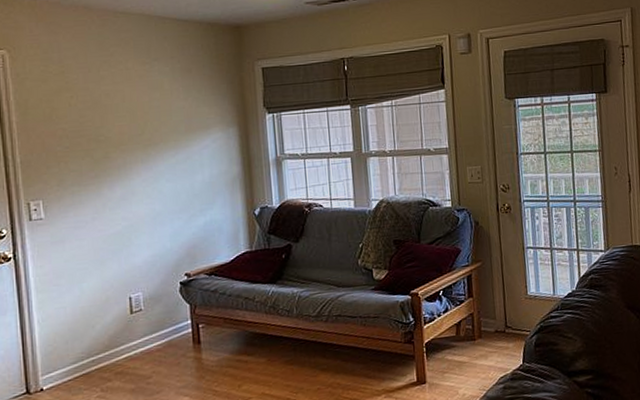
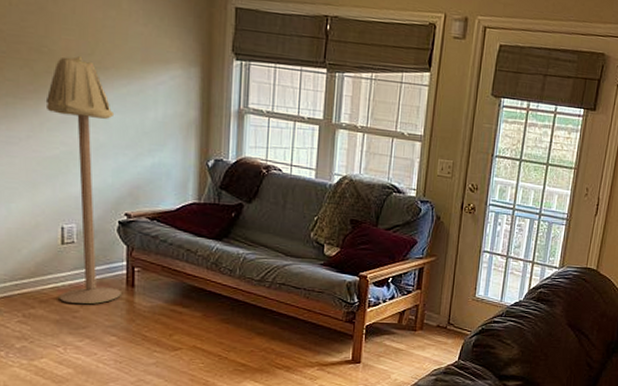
floor lamp: none [106,138,189,371] -> present [45,56,121,305]

